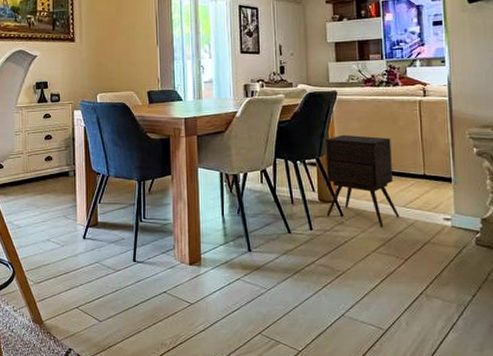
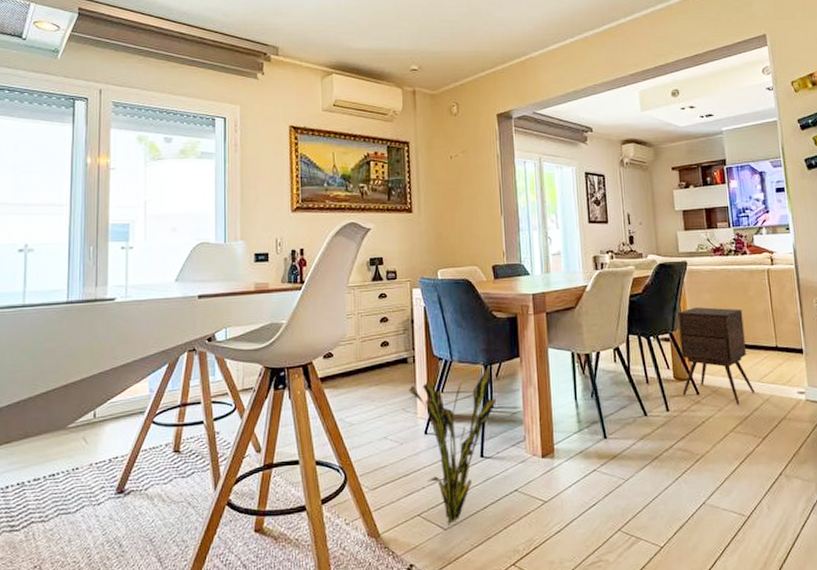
decorative plant: none [70,181,149,318] -> present [409,366,497,526]

